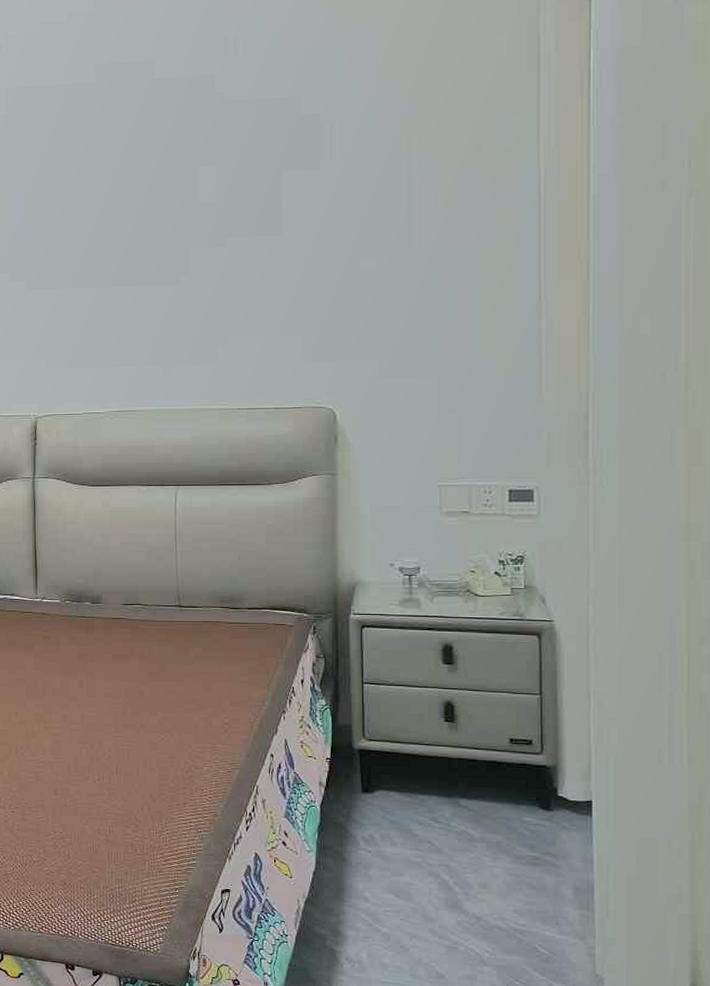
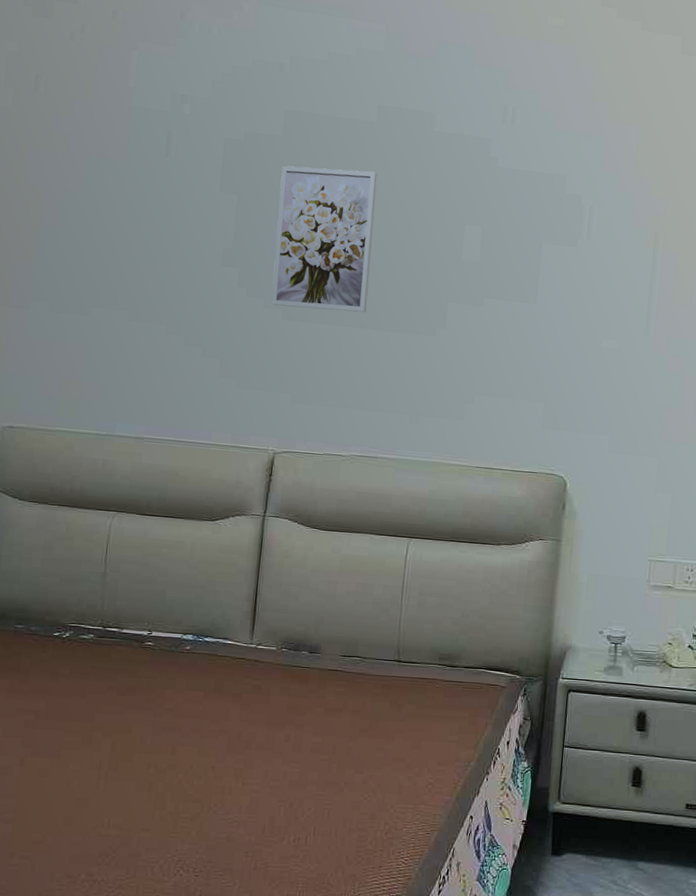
wall art: none [10,131,108,277] -> present [271,165,378,313]

